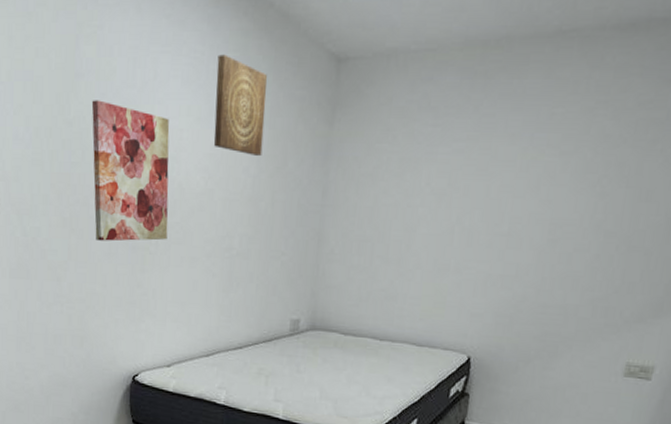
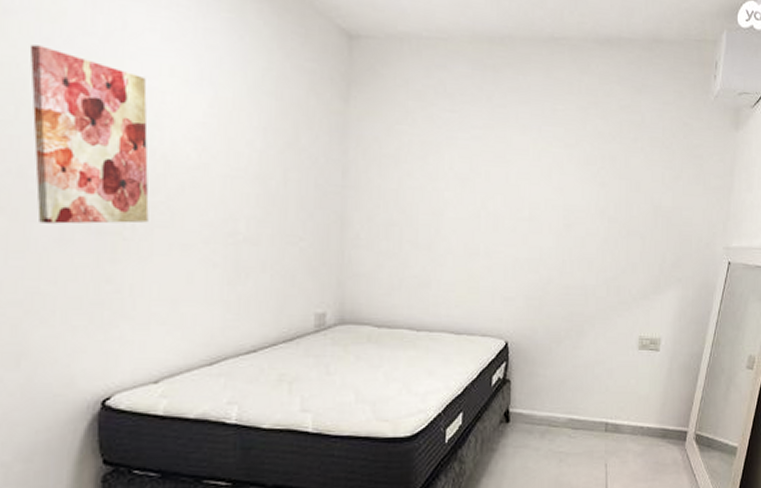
wall art: present [213,54,267,156] -> none [207,12,271,129]

